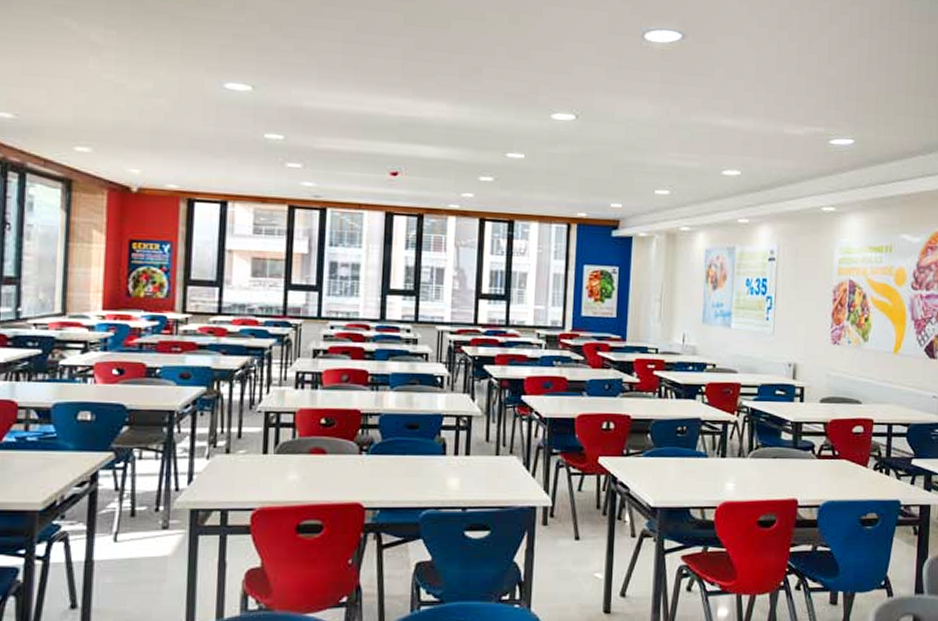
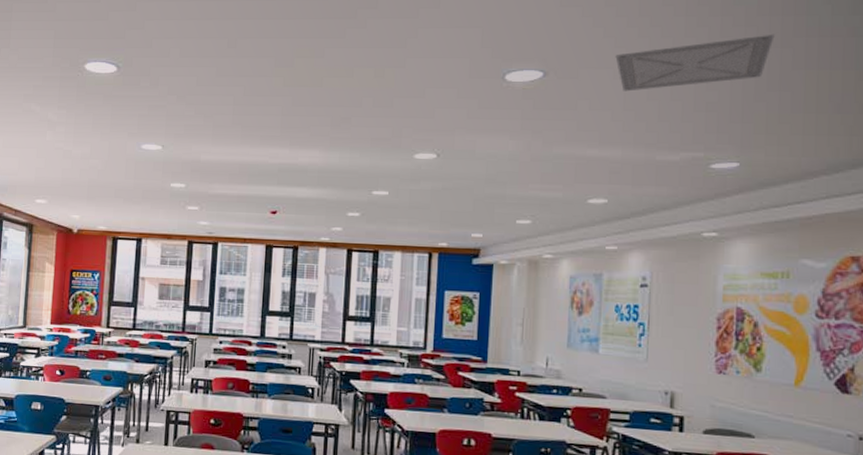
ceiling vent: none [749,15,885,62] -> present [615,34,775,92]

